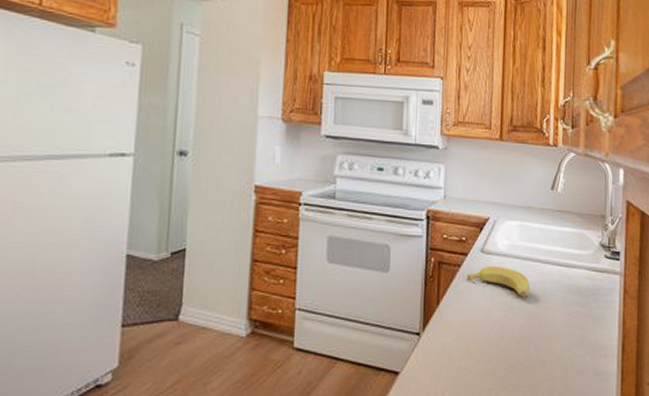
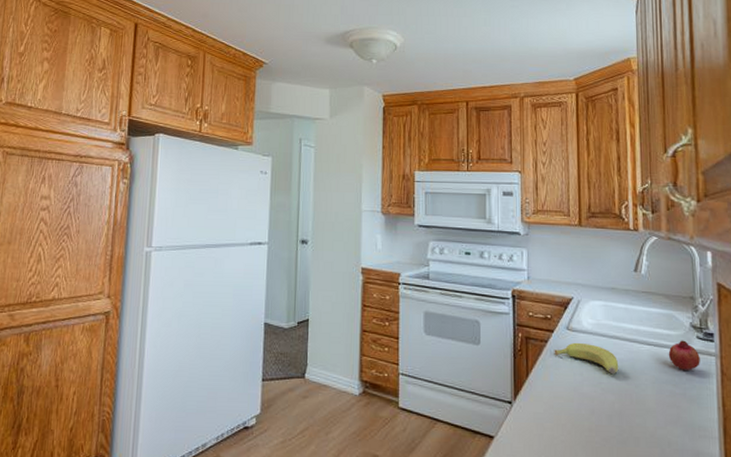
fruit: none [577,260,606,290] -> present [668,340,700,370]

